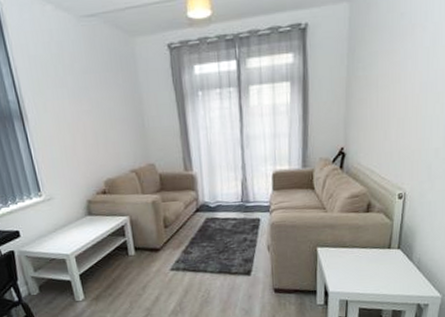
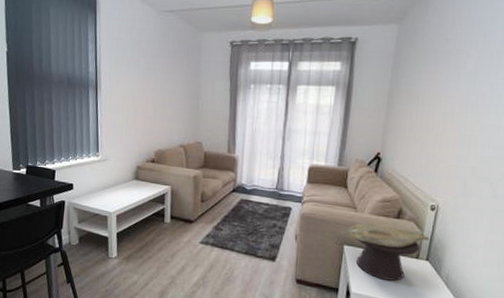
decorative bowl: none [319,221,400,275] -> present [347,222,430,281]

